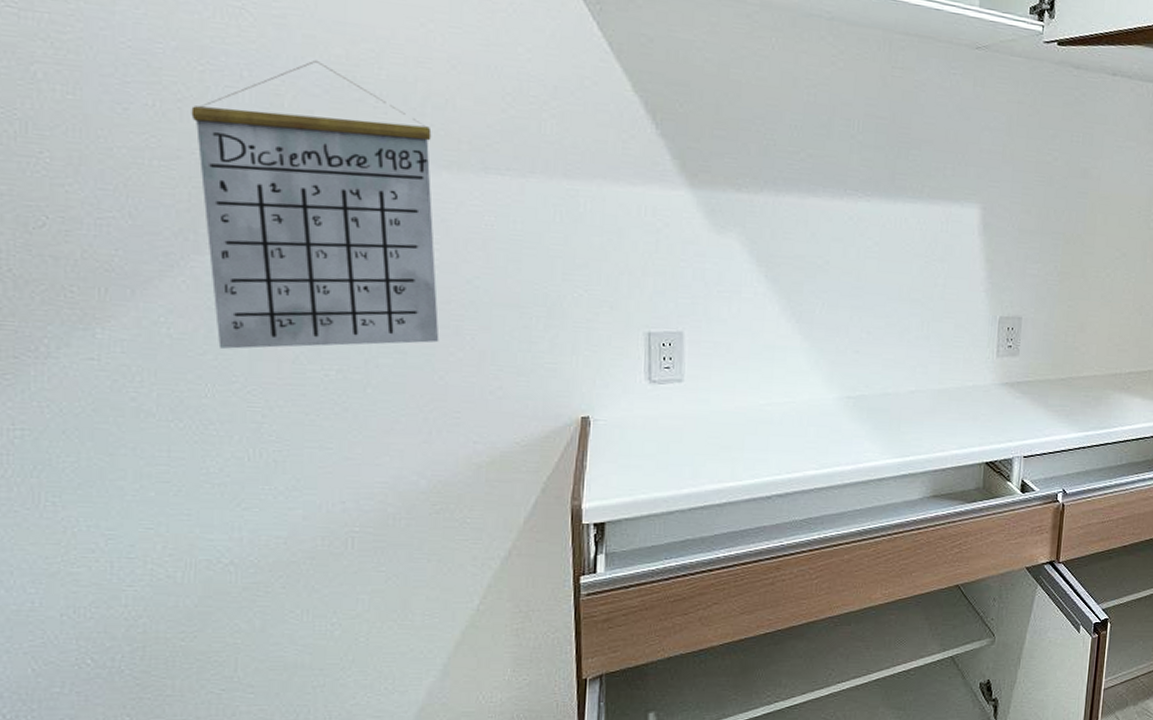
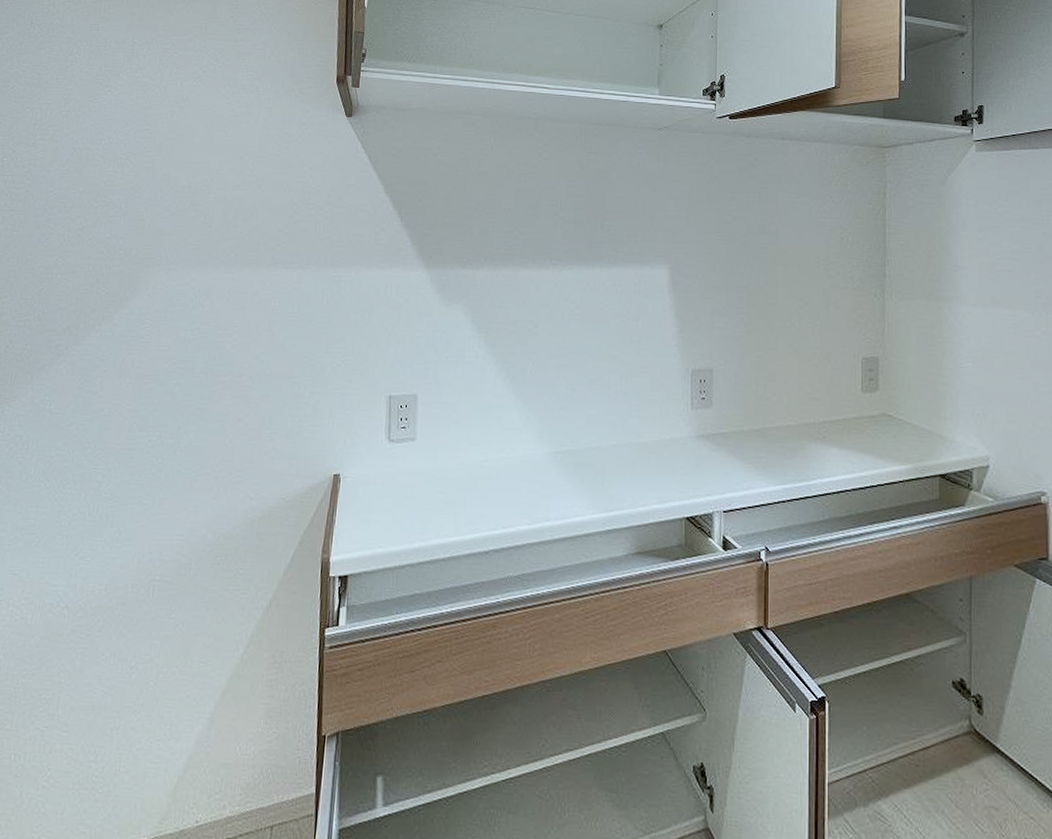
calendar: present [191,60,440,349] -> none [80,191,240,420]

